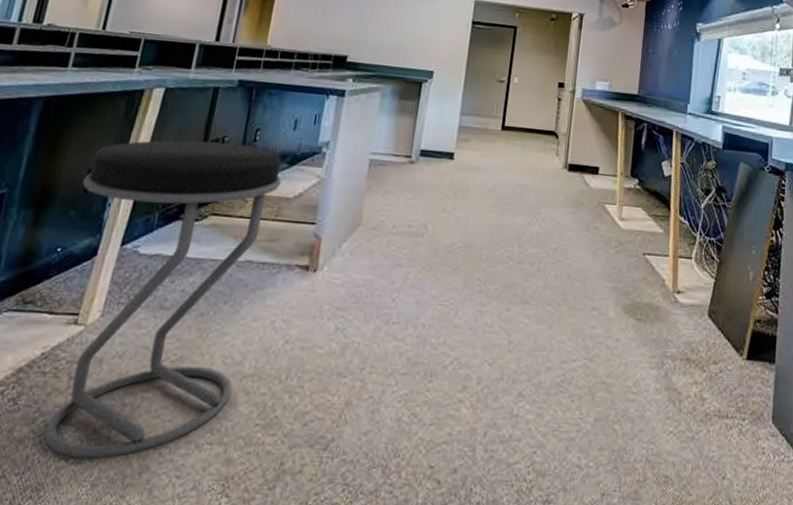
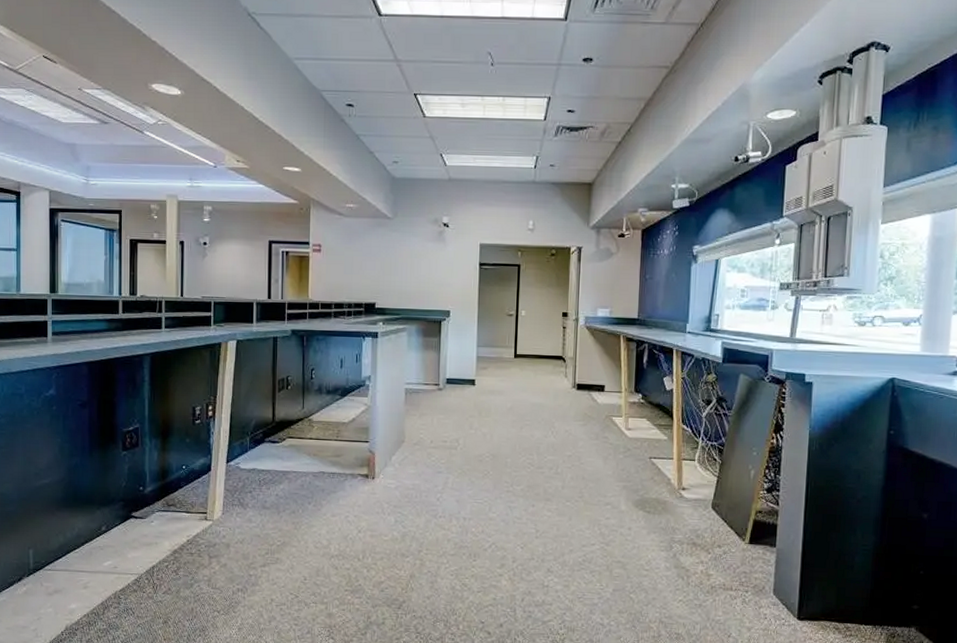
stool: present [44,140,282,459] -> none [190,381,337,612]

